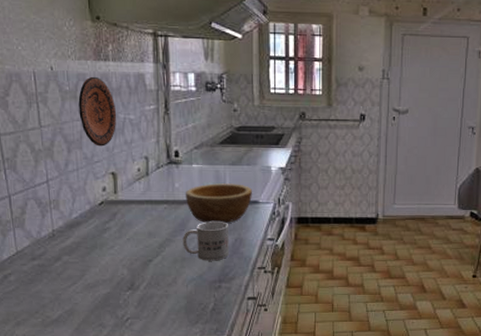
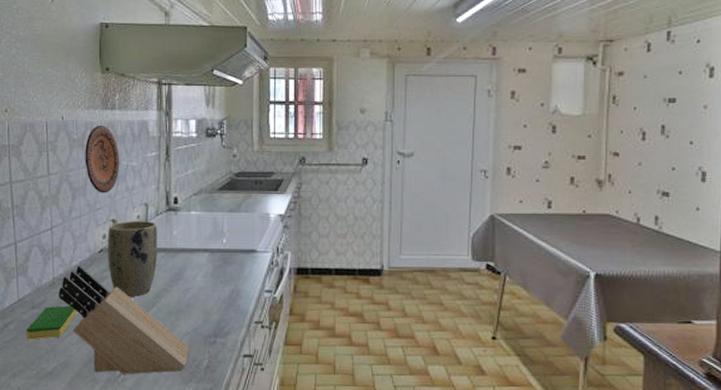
dish sponge: none [27,256,80,290] -> present [26,305,77,340]
knife block: none [59,218,196,319] -> present [59,265,190,374]
plant pot: none [108,174,161,248] -> present [108,221,158,298]
mug: present [182,221,229,261] -> none [178,271,225,314]
bowl: present [185,183,252,223] -> none [182,231,250,273]

